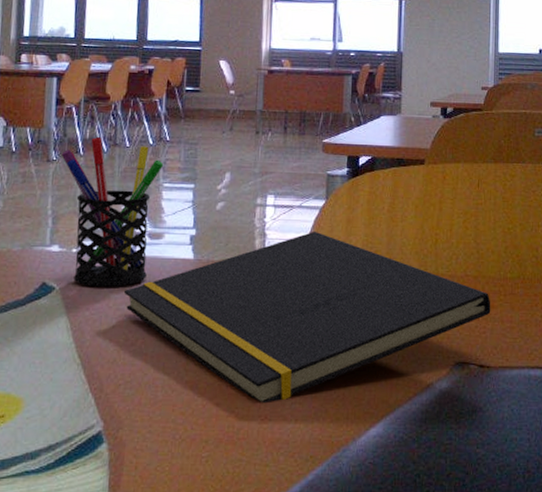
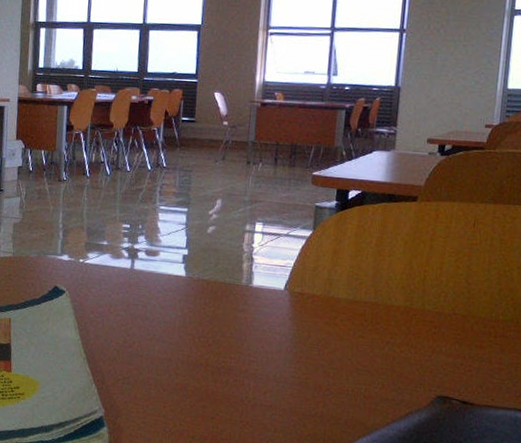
pen holder: present [61,137,164,287] -> none [70,161,161,296]
notepad: present [123,231,491,404] -> none [123,259,480,412]

